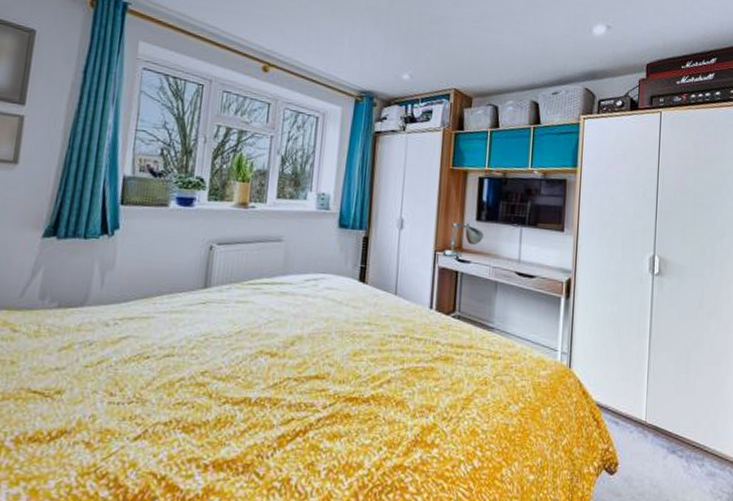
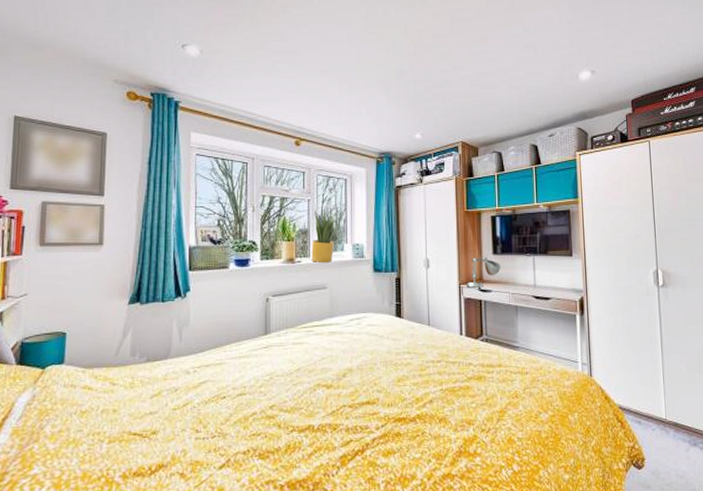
planter: none [268,152,302,213] -> present [311,213,337,264]

